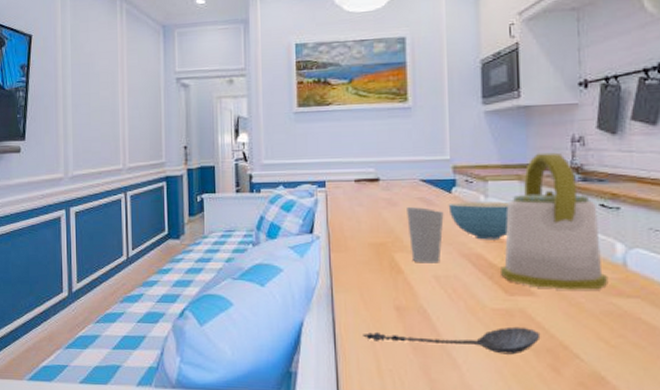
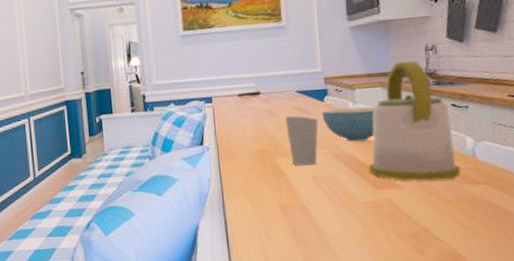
spoon: present [363,326,541,355] -> none [252,216,406,241]

